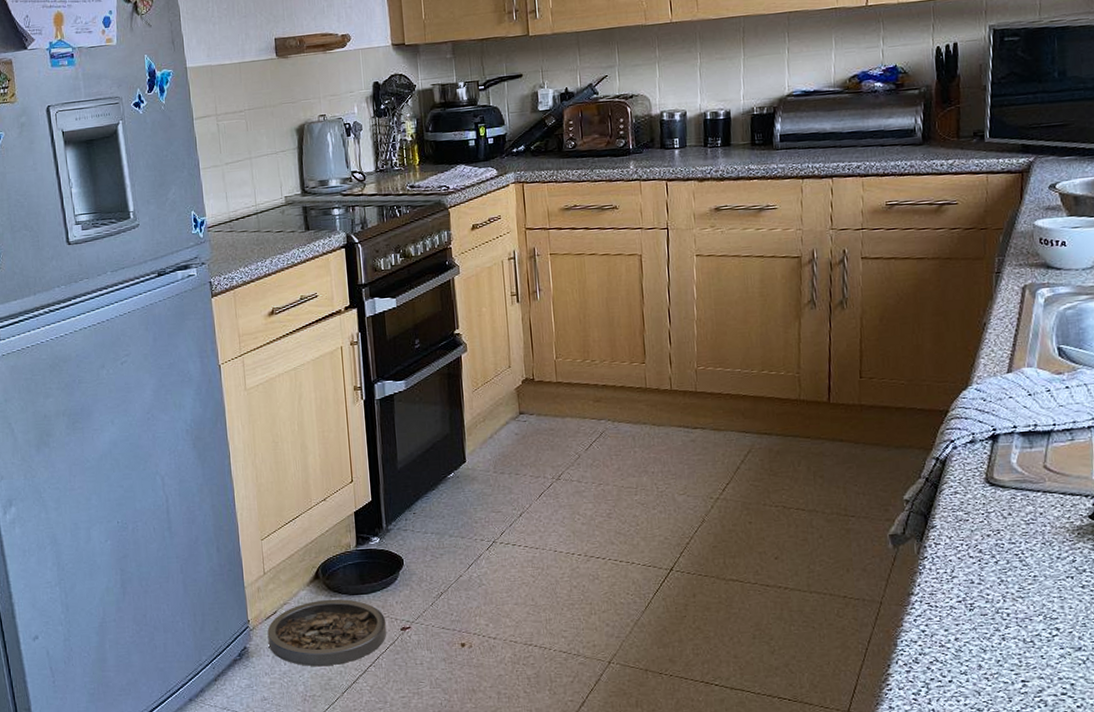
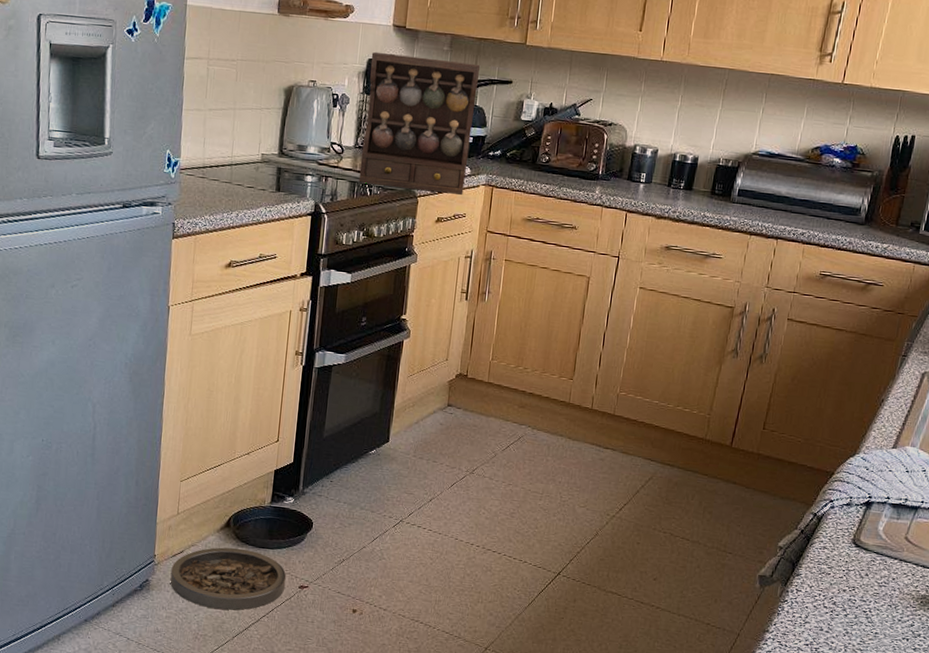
spice rack: none [375,64,494,206] -> present [358,51,480,196]

